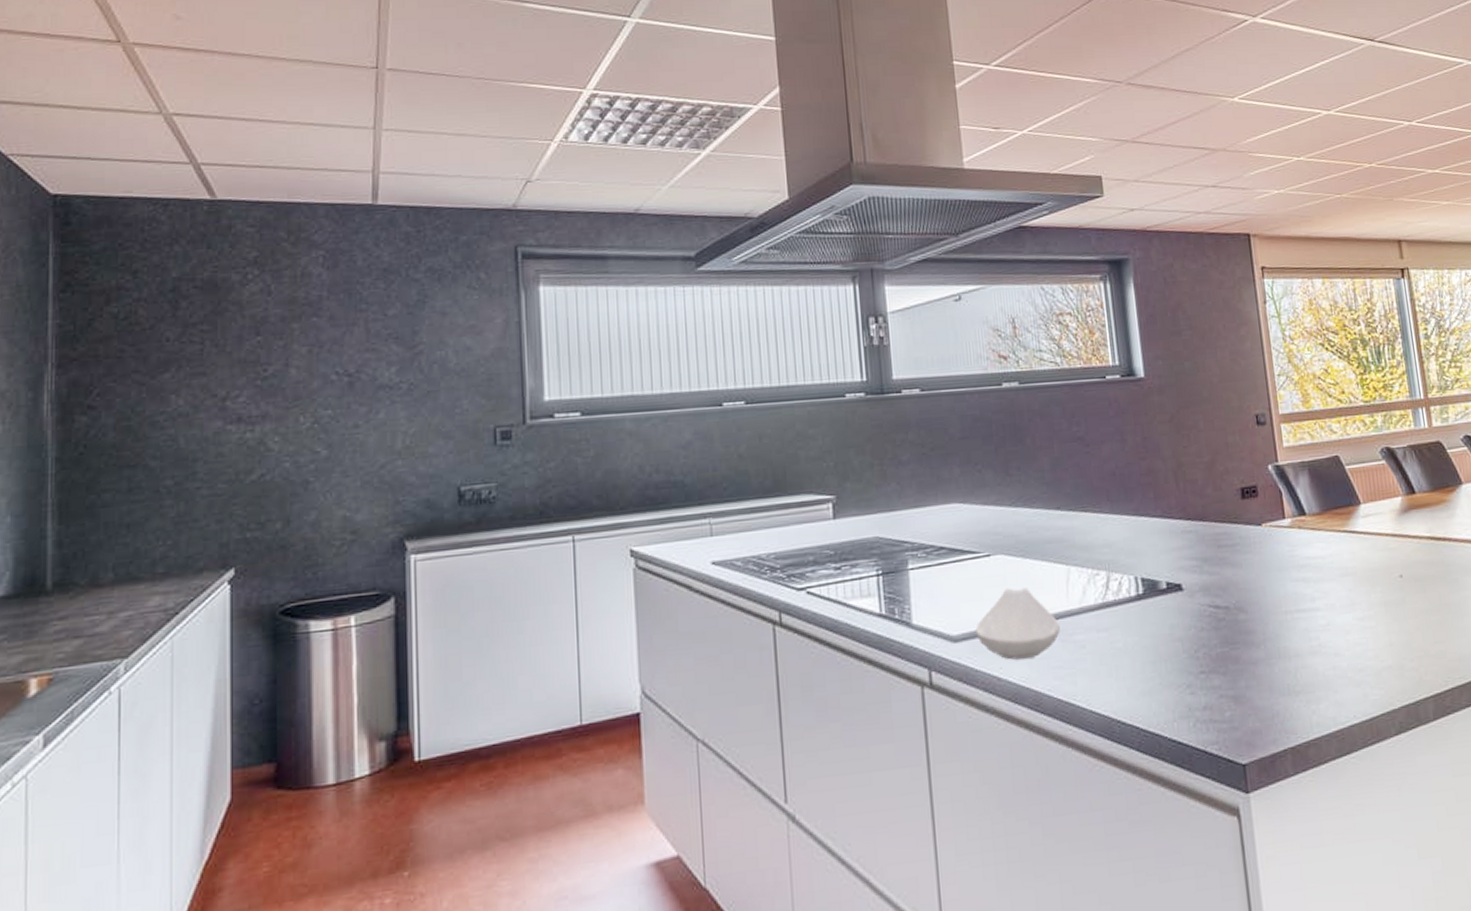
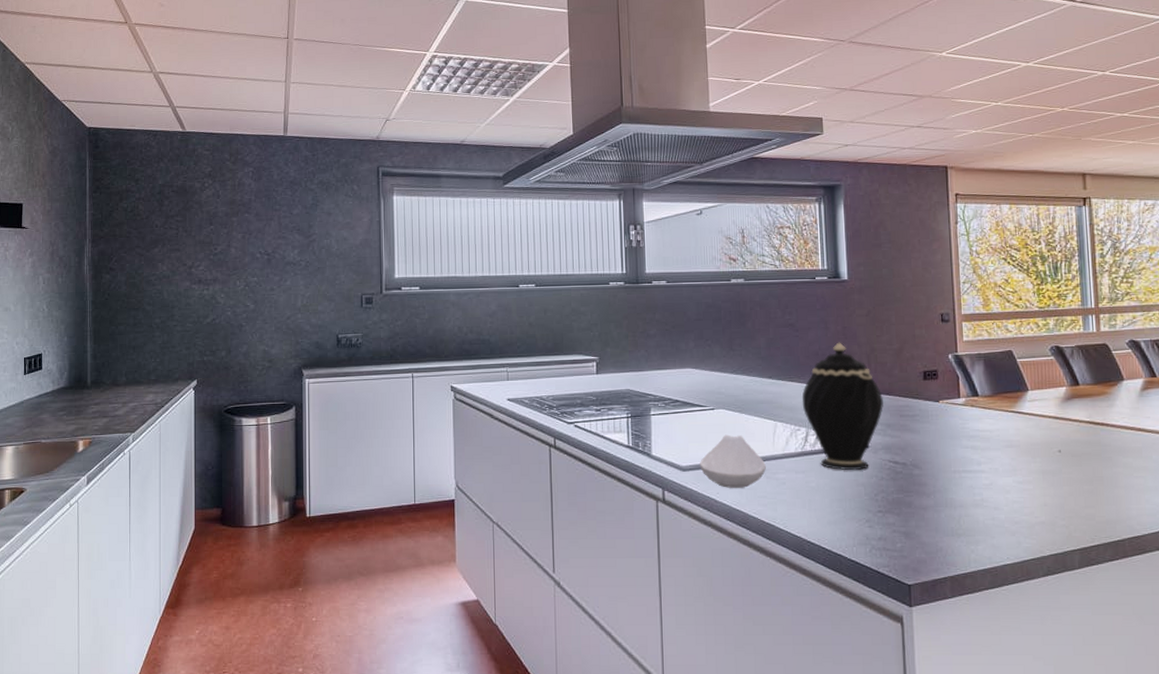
teapot: none [1098,457,1197,623] -> present [801,342,883,470]

